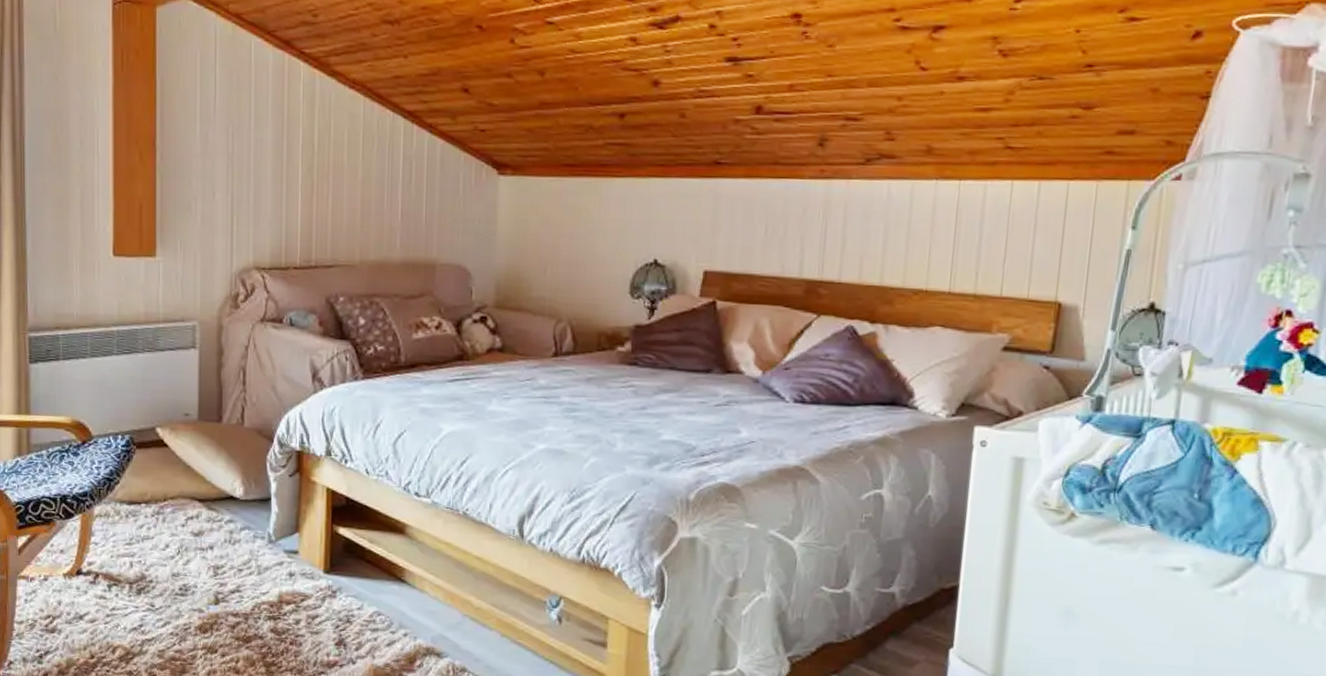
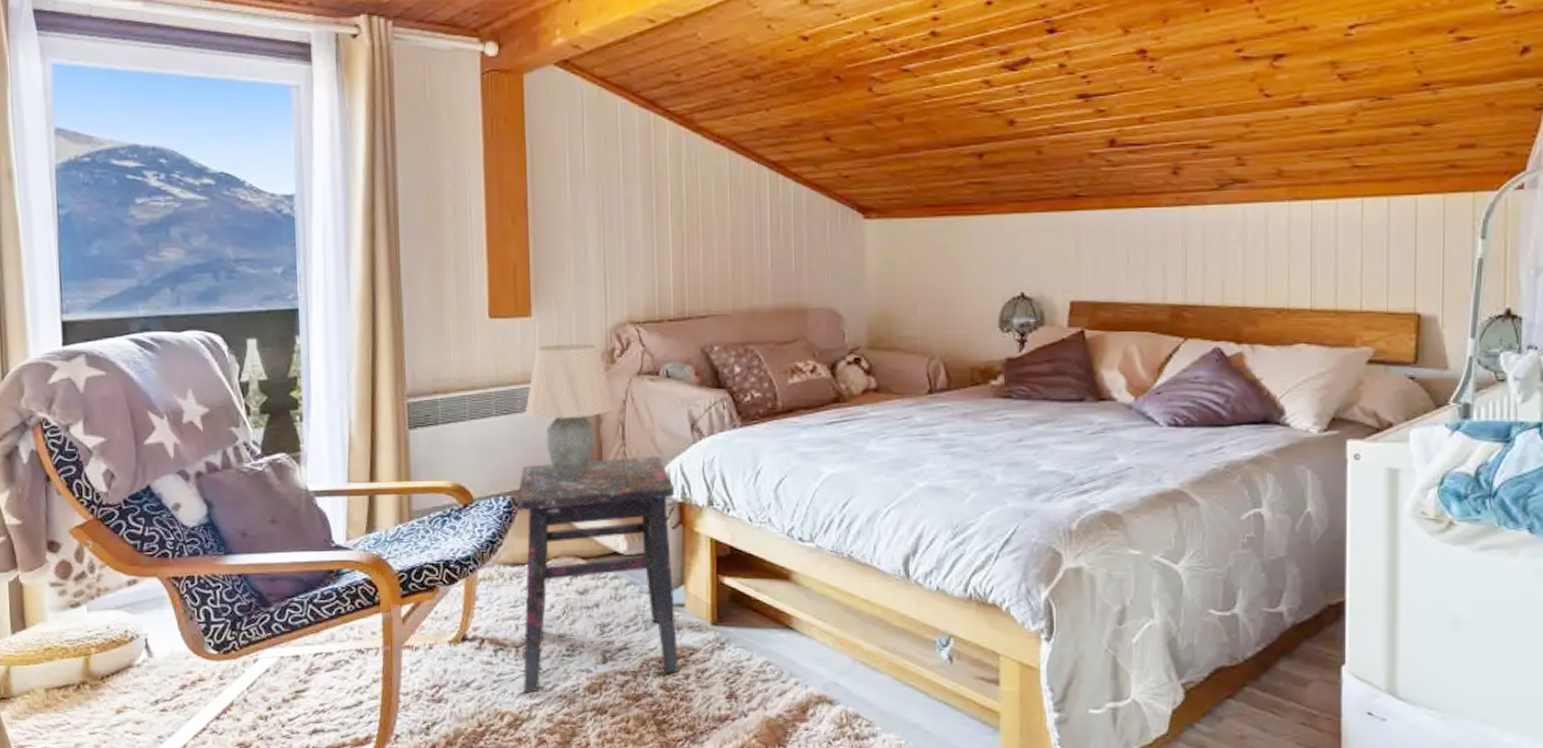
side table: none [135,403,293,629] -> present [516,456,679,694]
table lamp: none [147,285,236,420] -> present [525,343,614,477]

